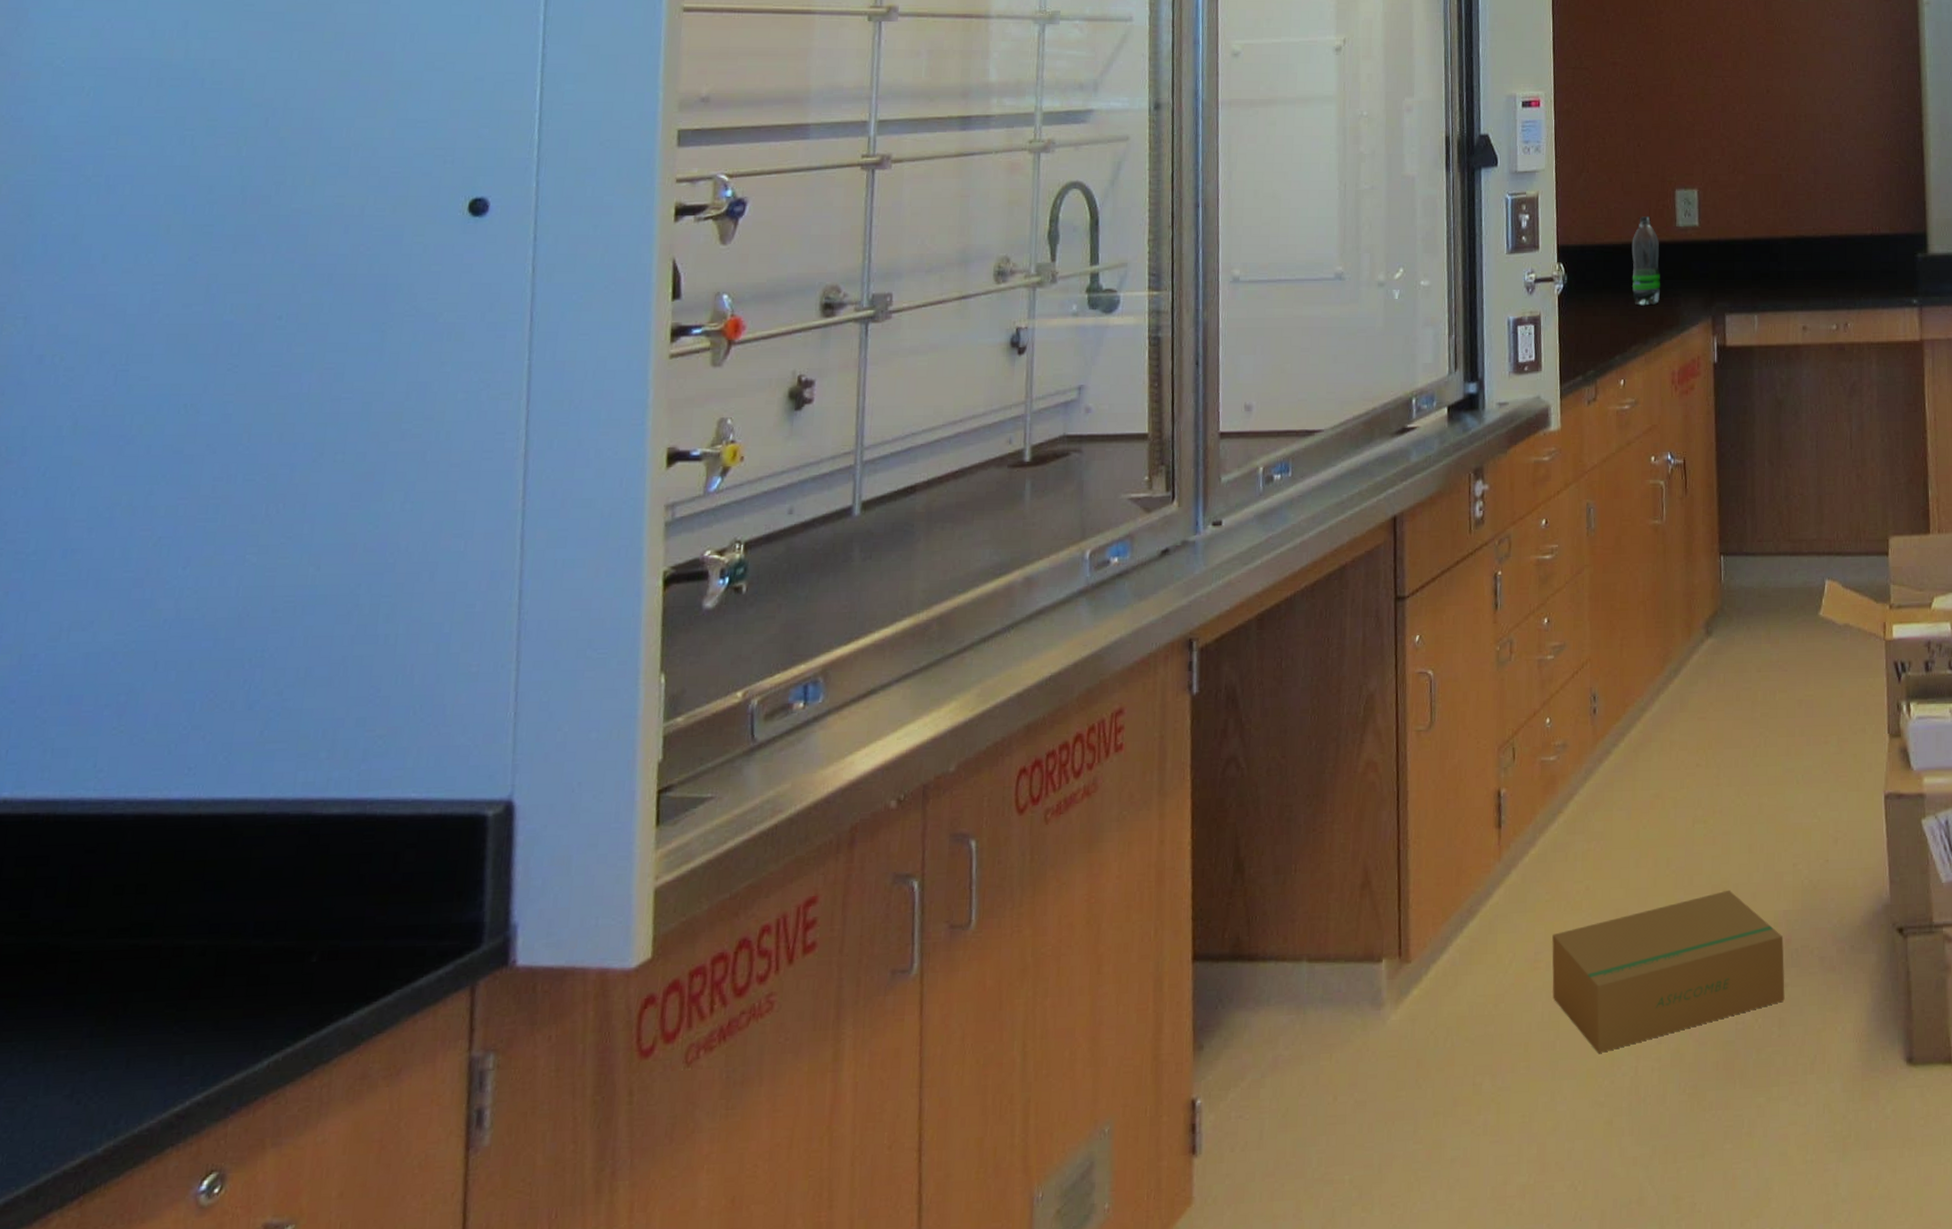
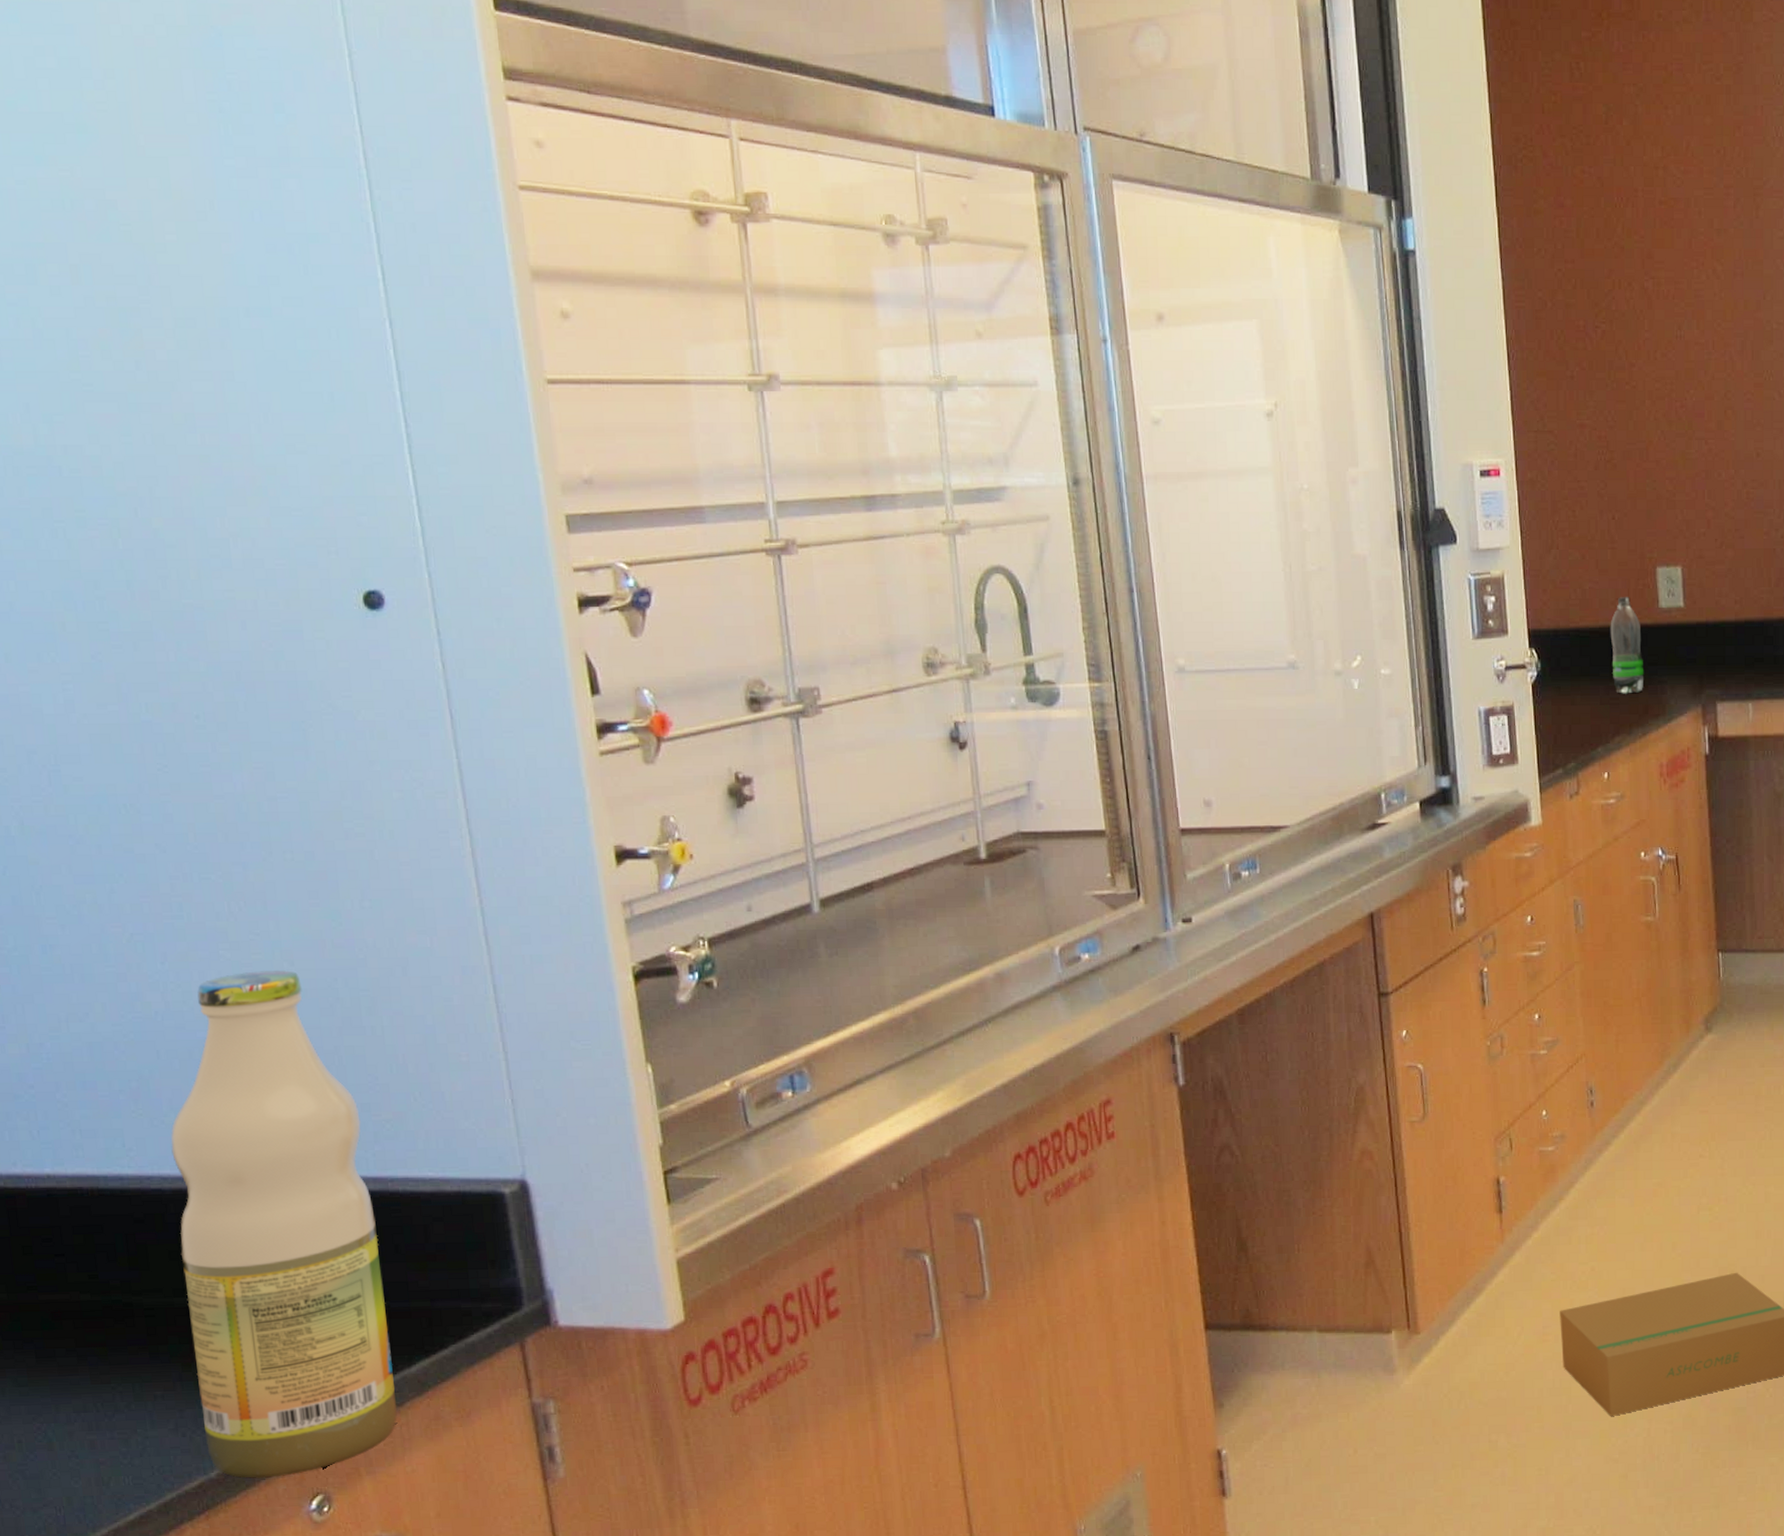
bottle: none [100,575,353,1155] -> present [170,970,398,1479]

